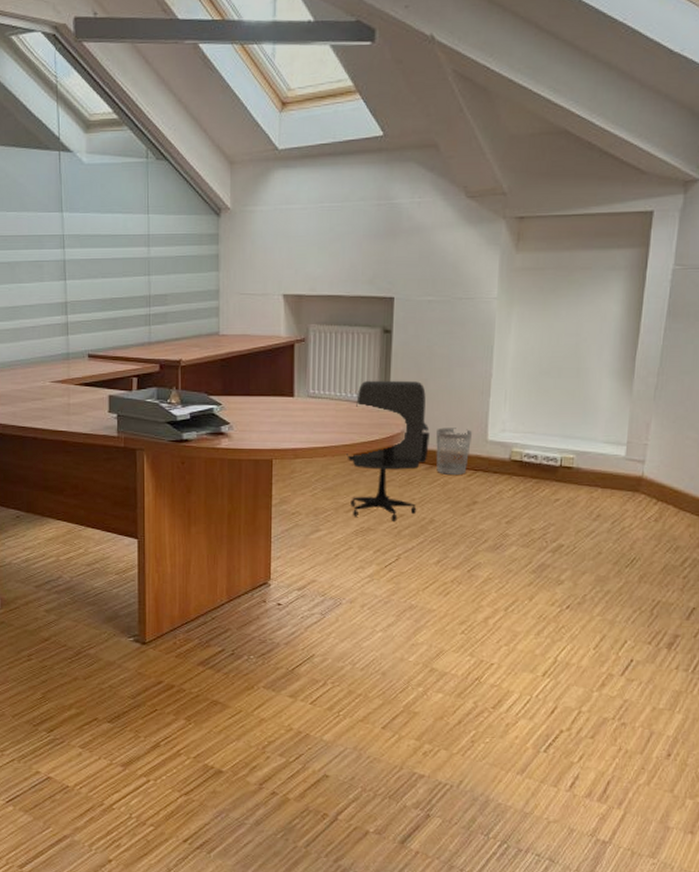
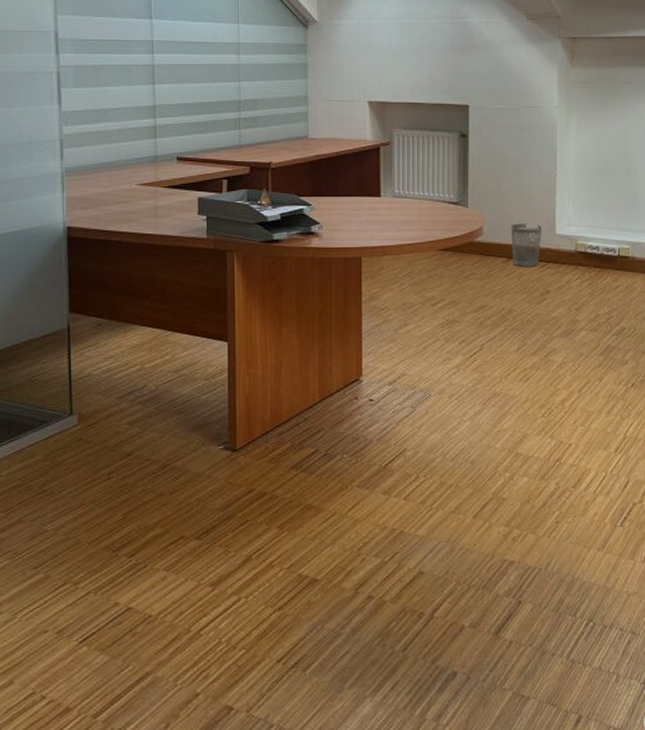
office chair: present [347,380,430,521] -> none [431,180,505,312]

